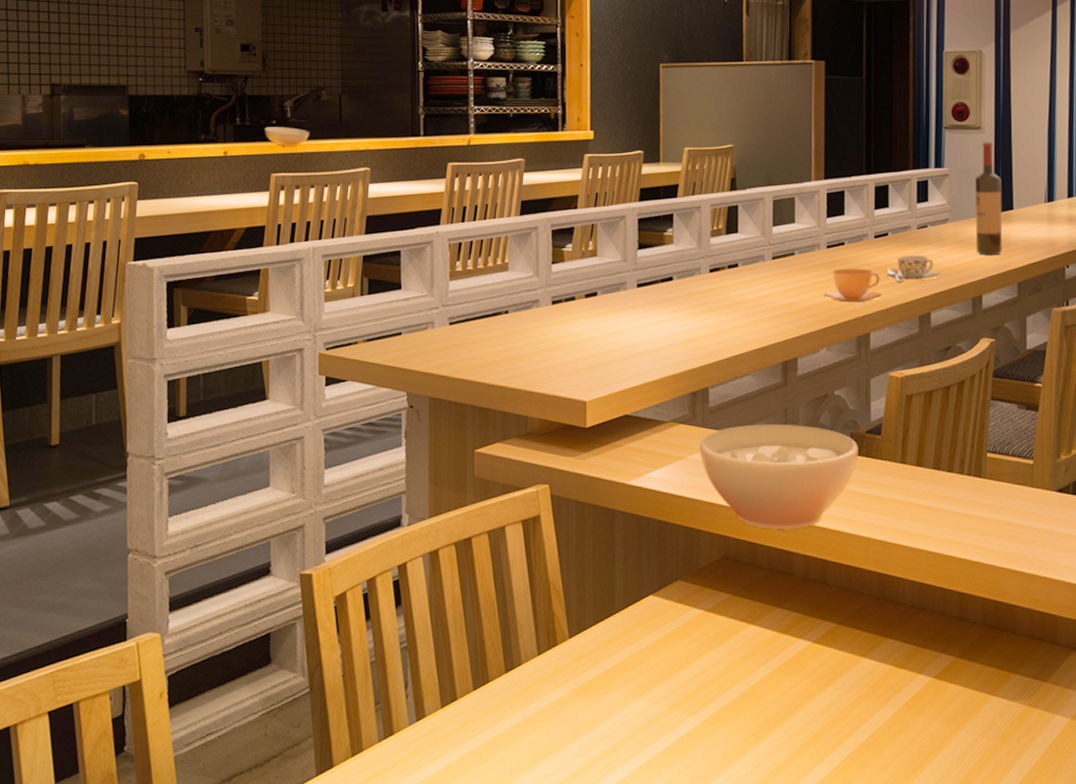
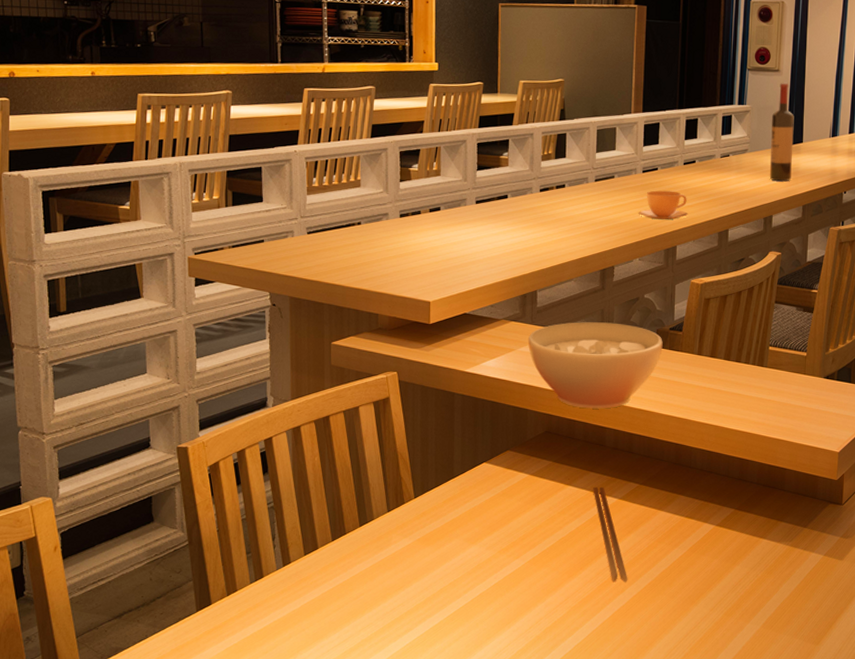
bowl: present [264,127,311,147] -> none [129,50,174,69]
chopsticks: none [781,626,827,750] -> present [593,486,628,583]
teacup: present [886,255,941,282] -> none [692,180,739,203]

